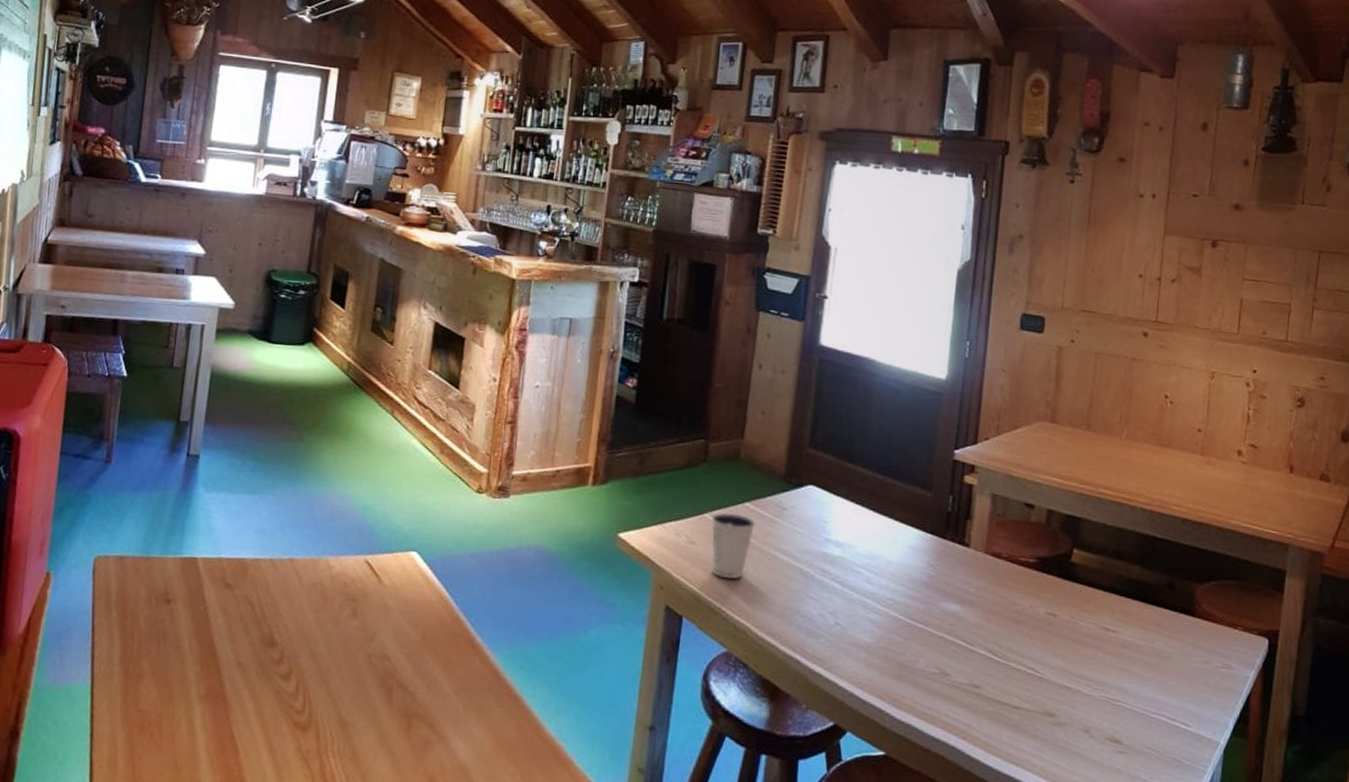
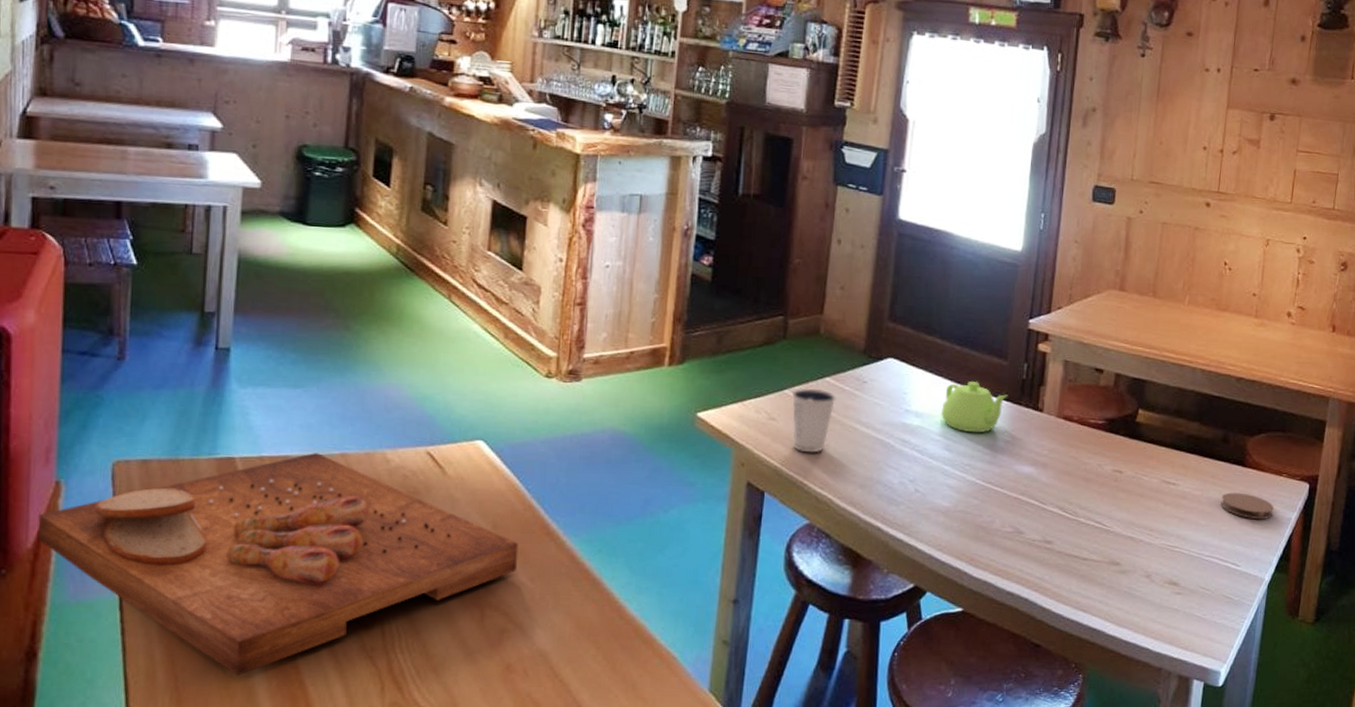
cutting board: none [28,557,446,768] -> present [38,453,519,676]
teapot: none [862,512,933,567] -> present [941,382,1009,433]
coaster: none [1167,644,1228,676] -> present [1221,492,1274,520]

